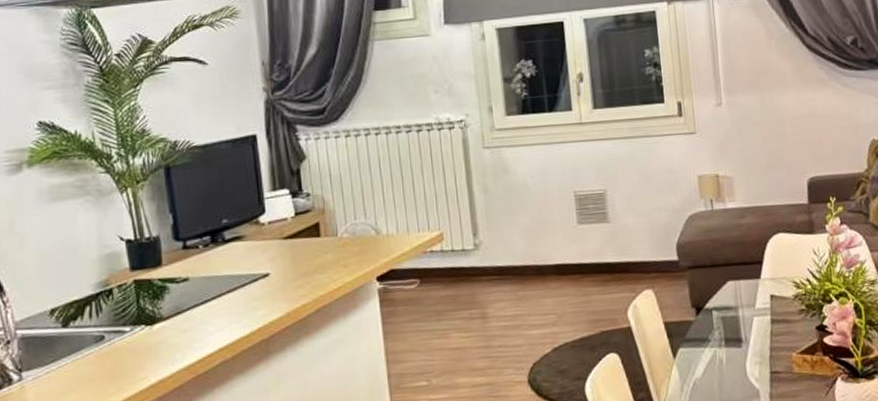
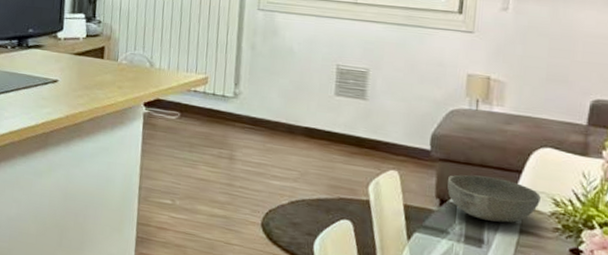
bowl: none [699,273,783,319] -> present [447,174,541,223]

